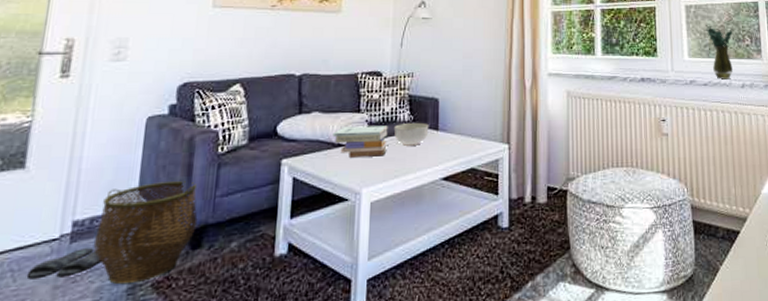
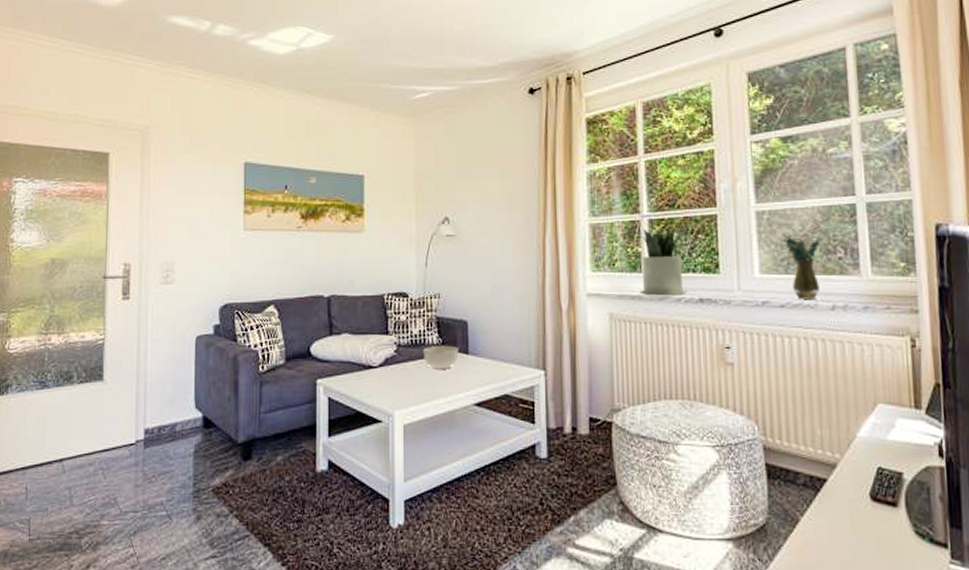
slippers: present [28,248,102,279] -> none [115,454,170,478]
basket: present [94,181,198,285] -> none [163,397,246,488]
books: present [333,125,388,157] -> none [363,348,417,379]
planter: none [593,17,631,76] -> present [639,228,687,296]

